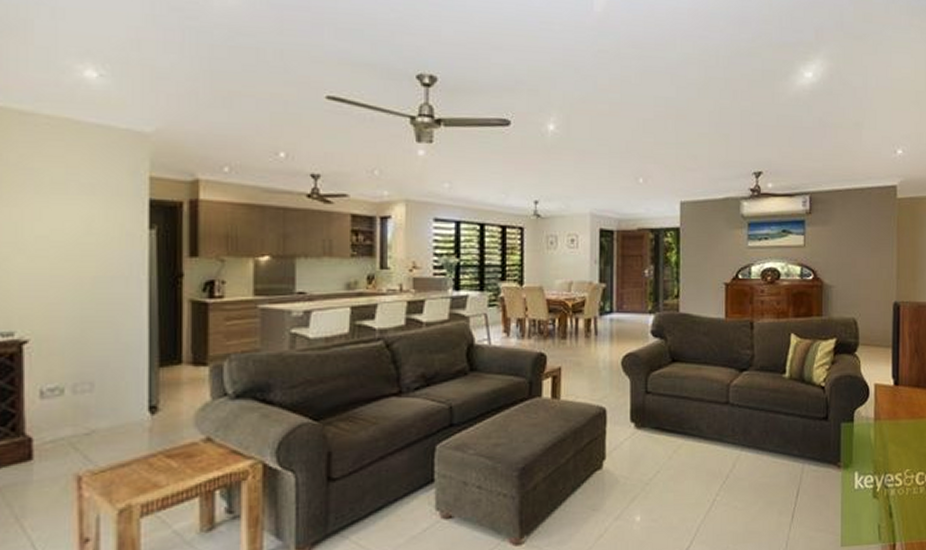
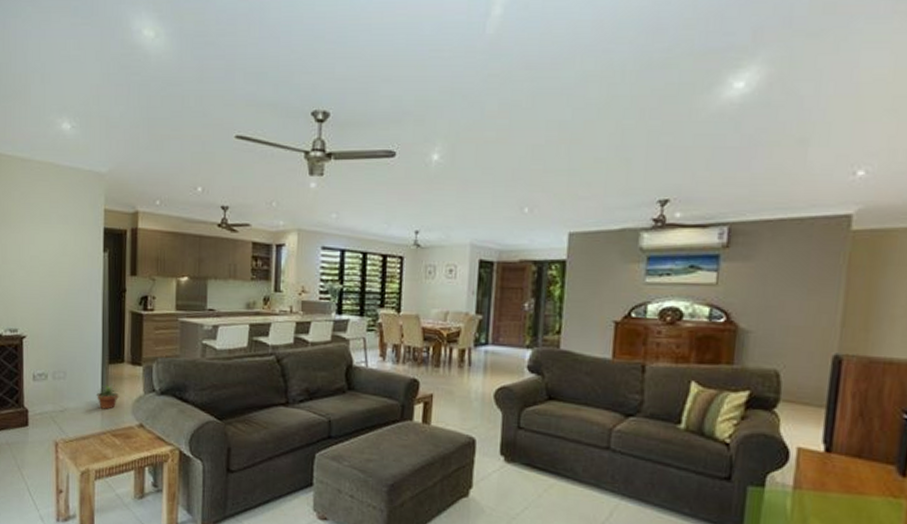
potted plant: none [140,392,176,425] -> present [95,384,120,409]

